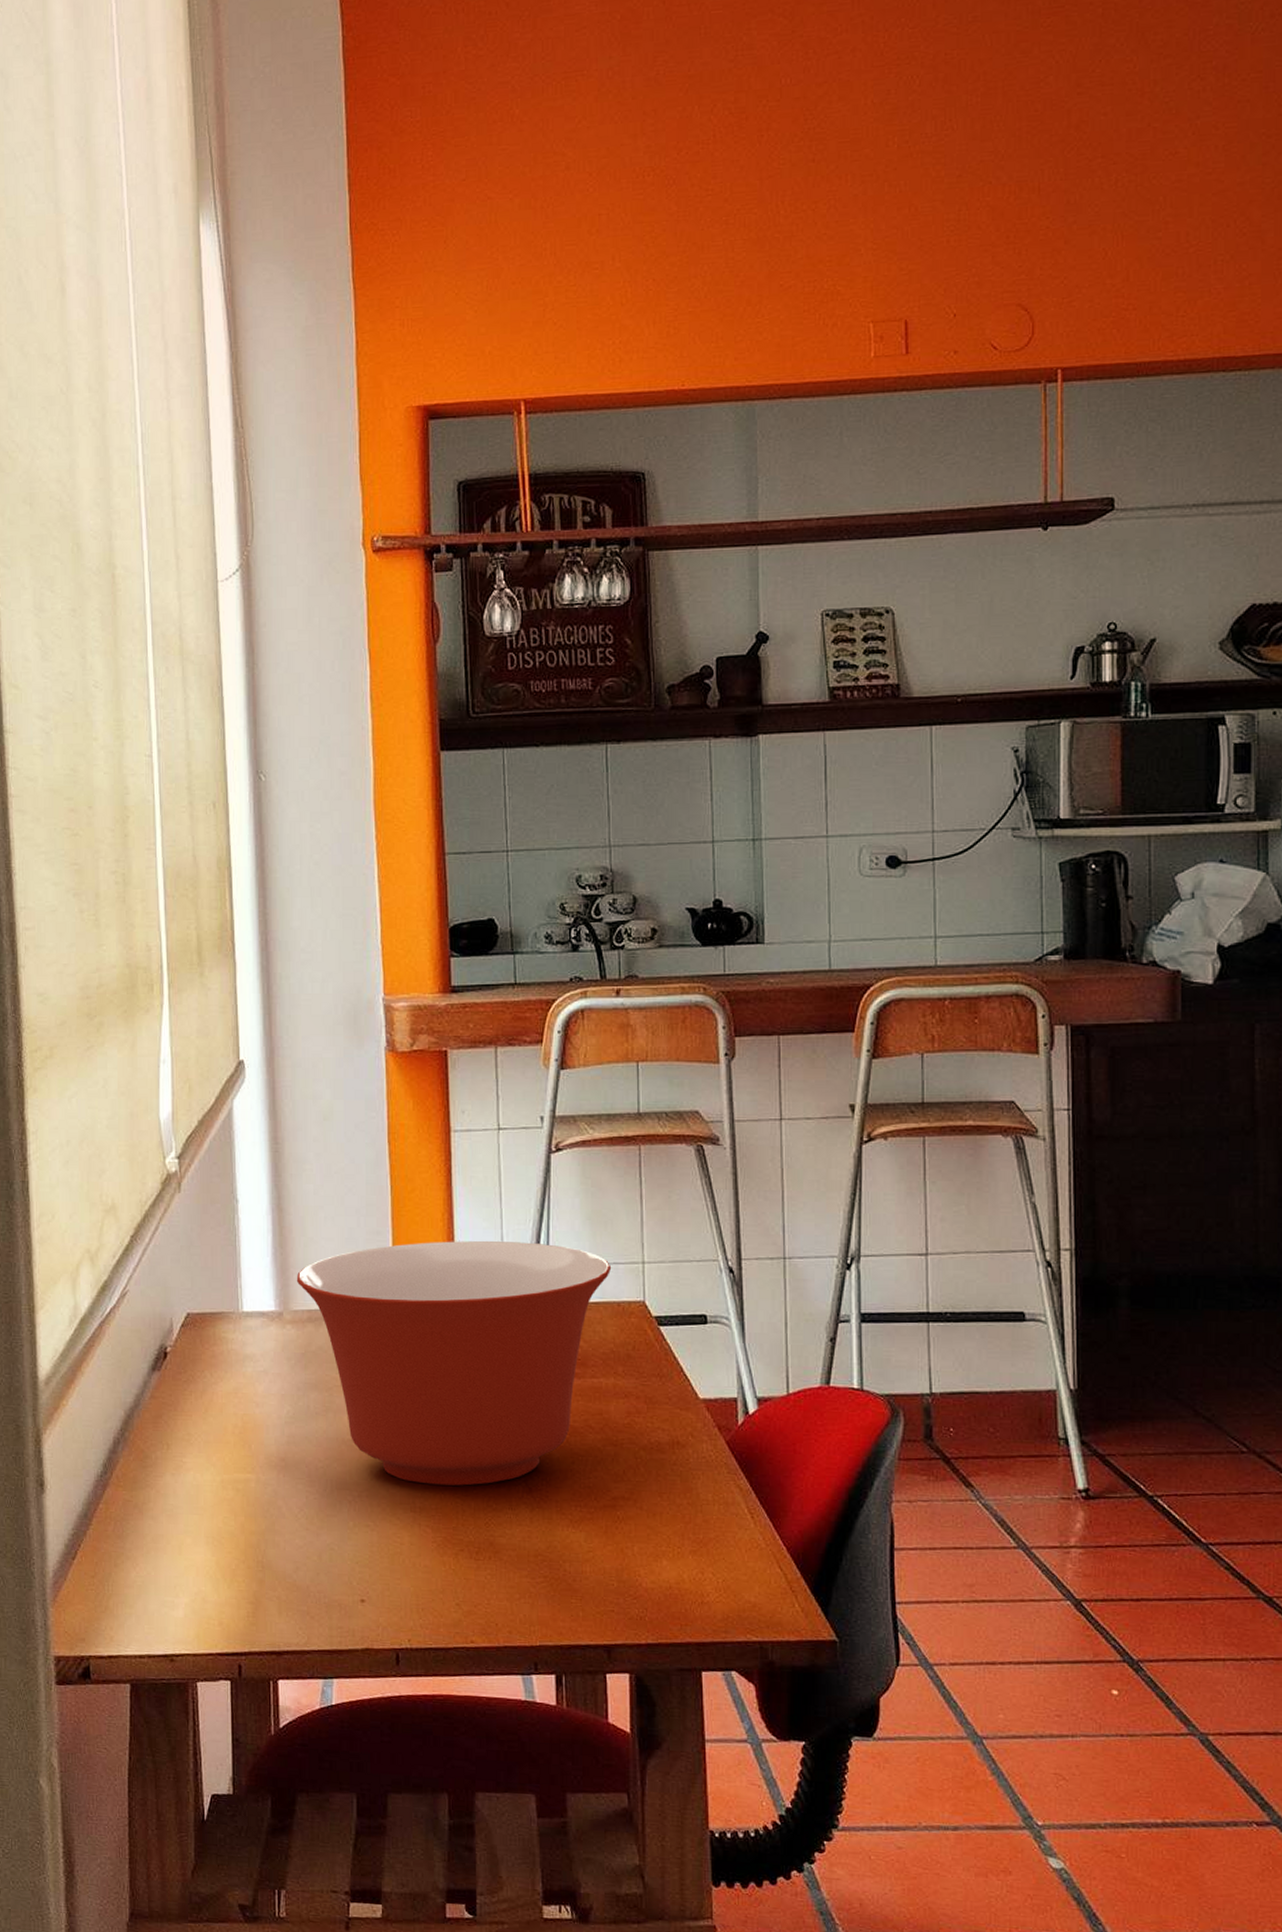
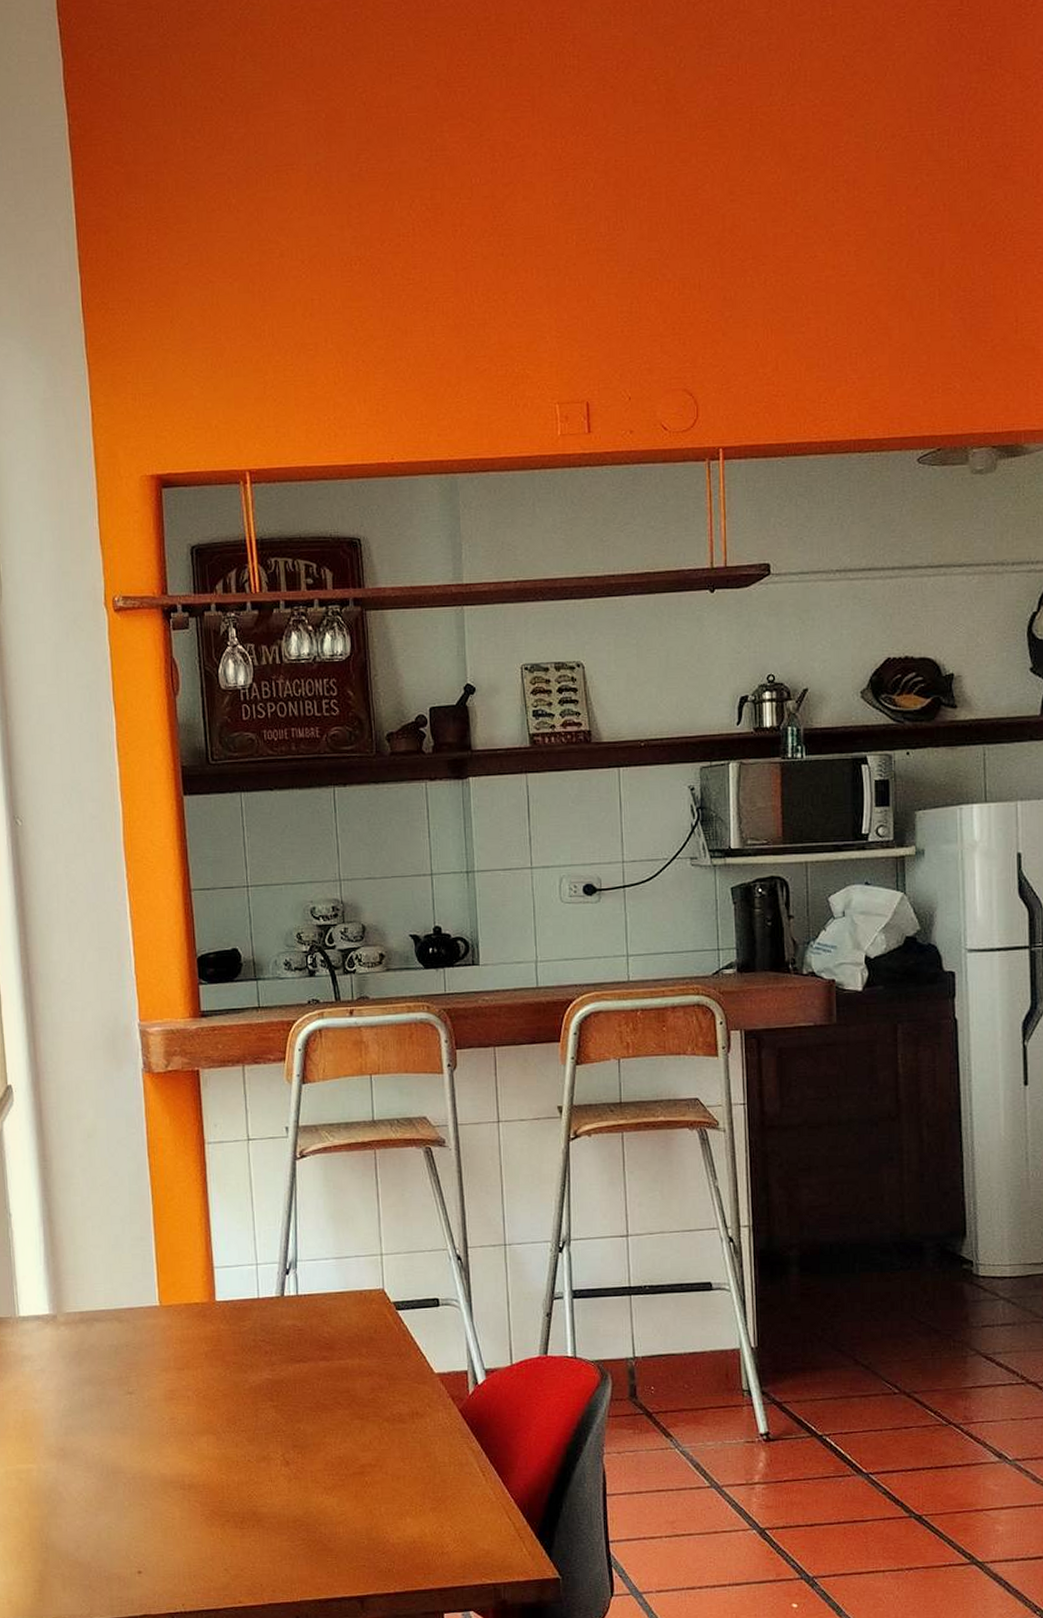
mixing bowl: present [296,1240,612,1486] -> none [68,1241,354,1464]

